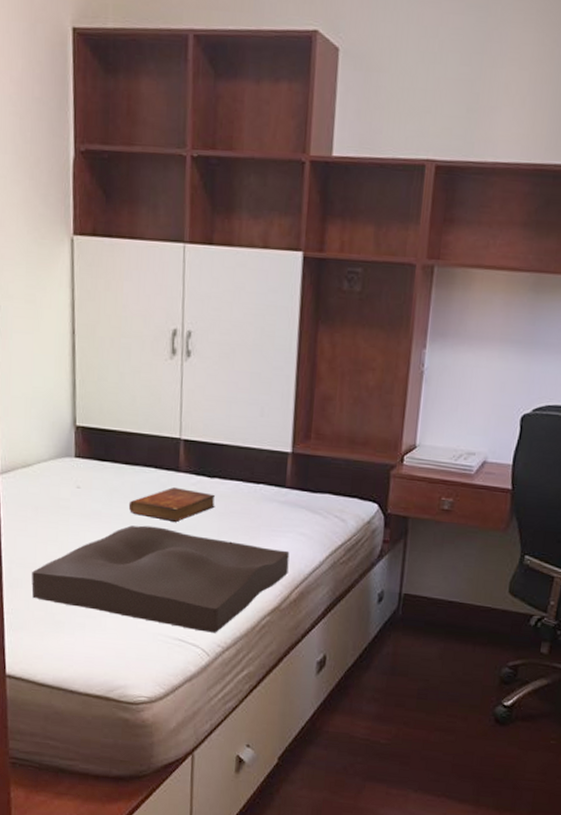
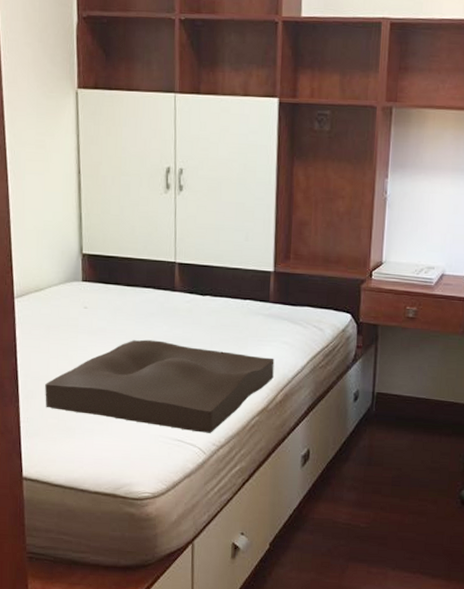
bible: present [128,486,216,522] -> none [130,304,208,335]

